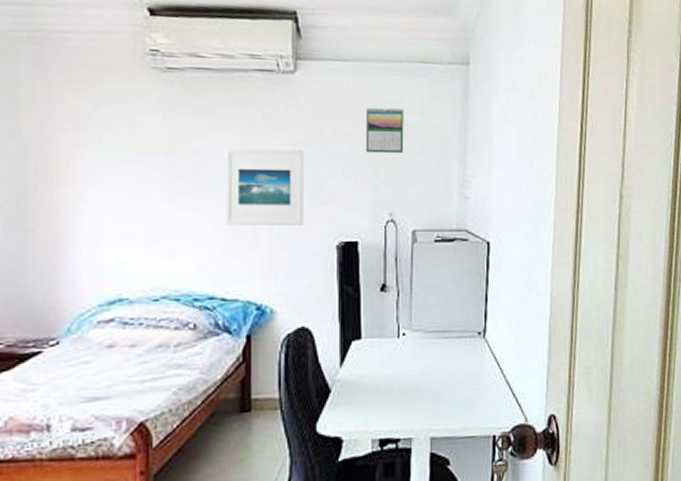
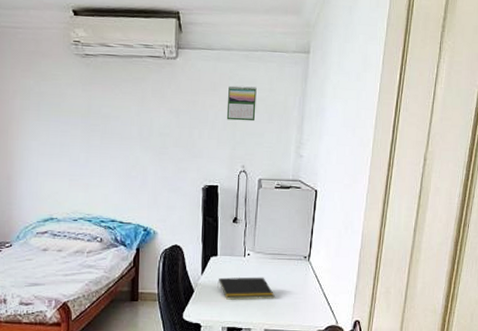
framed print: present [225,148,304,225] -> none [124,114,181,172]
notepad: none [363,364,442,400] -> present [217,277,275,300]

